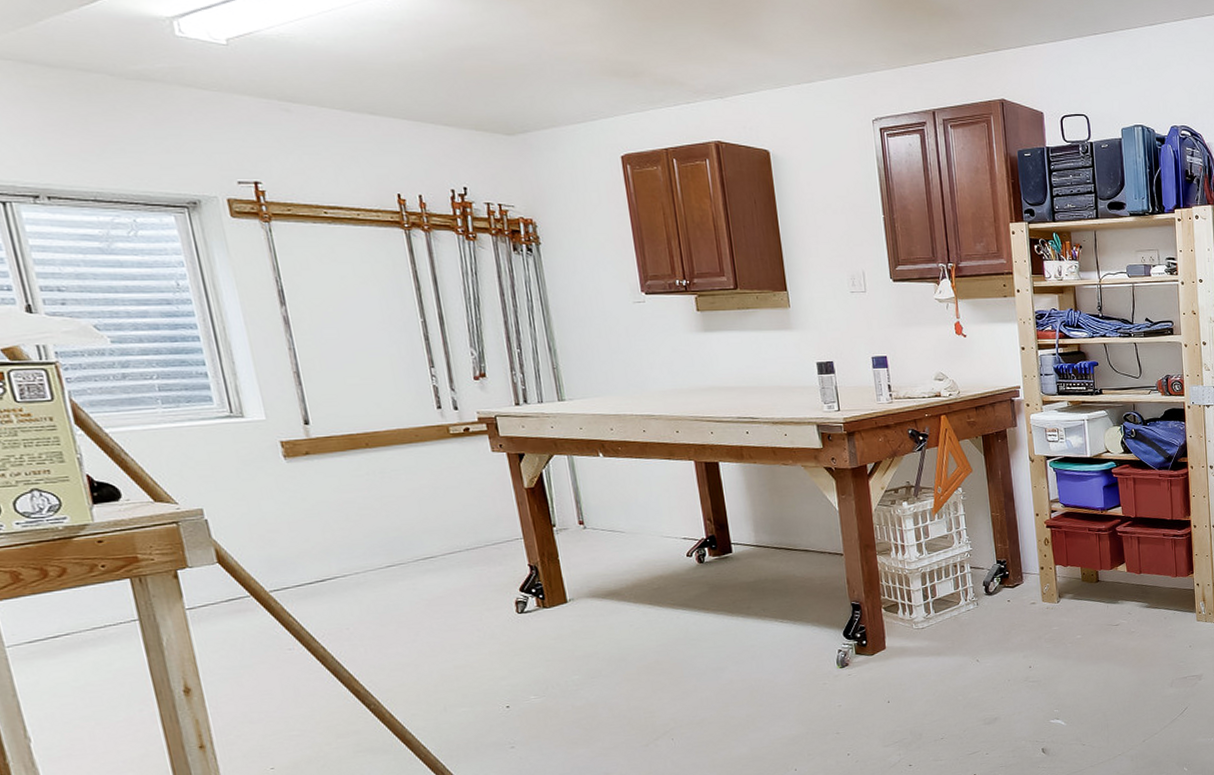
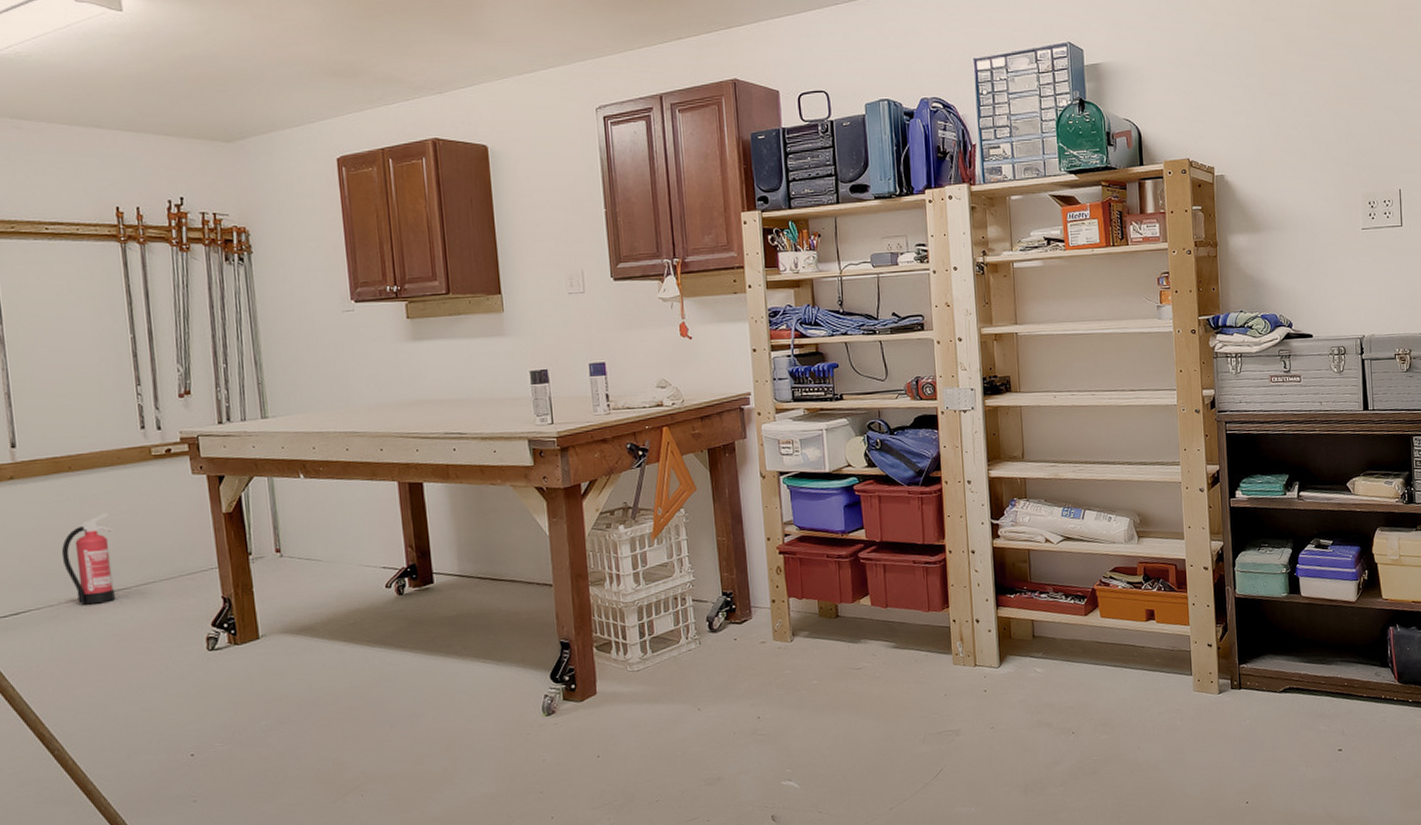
fire extinguisher: none [364,487,422,572] -> present [61,513,115,605]

